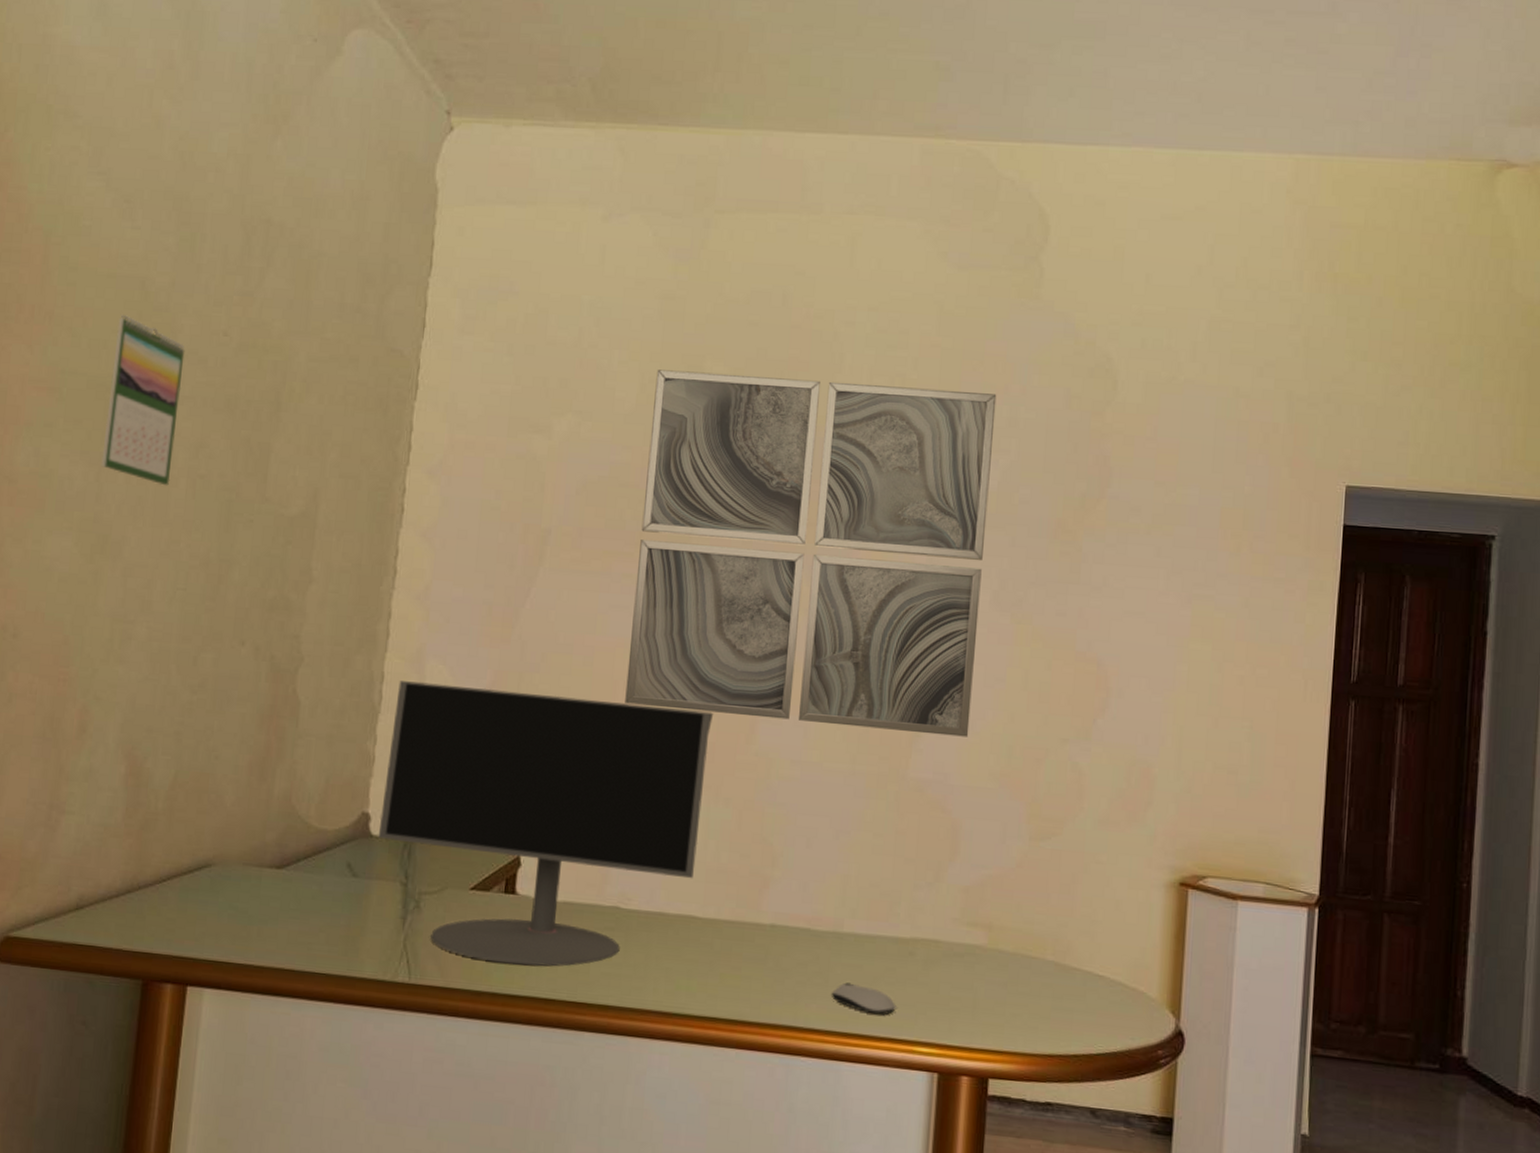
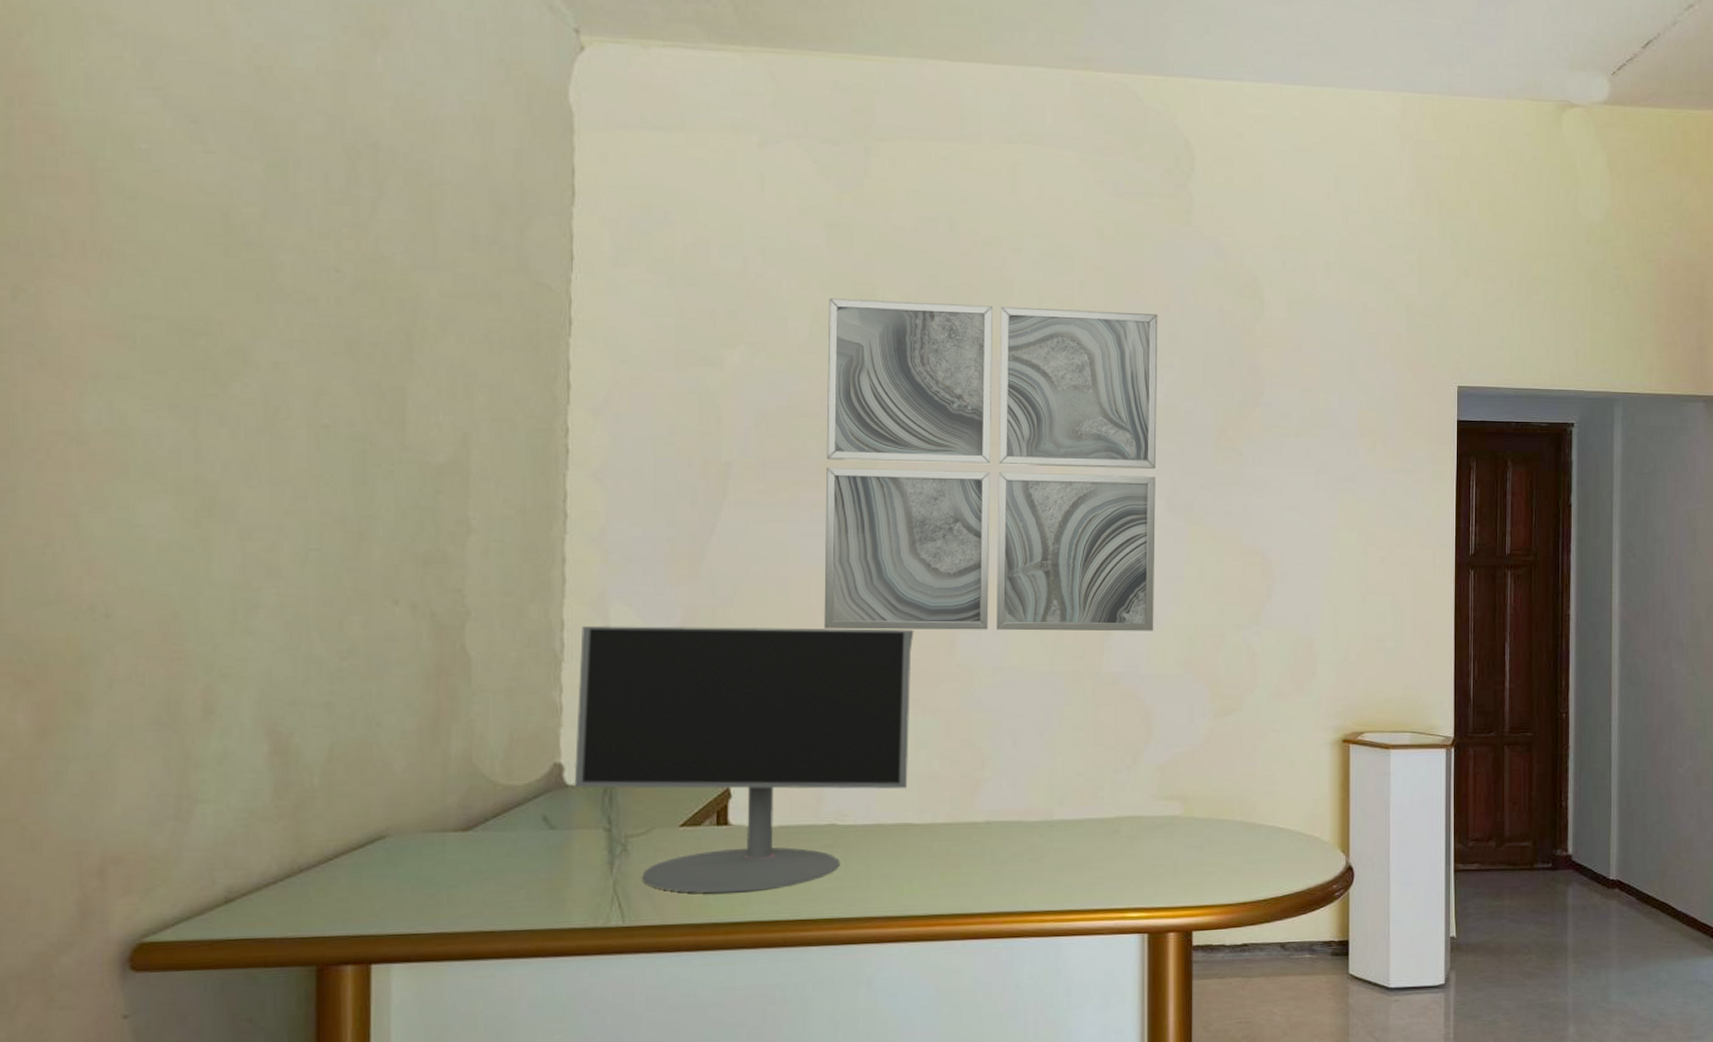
calendar: present [101,315,185,486] -> none [196,251,289,439]
computer mouse: present [832,982,896,1015] -> none [1047,865,1107,890]

